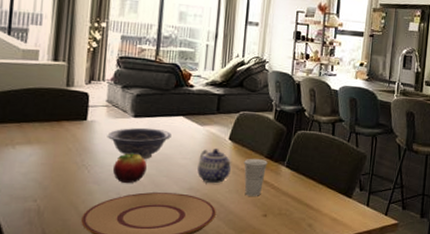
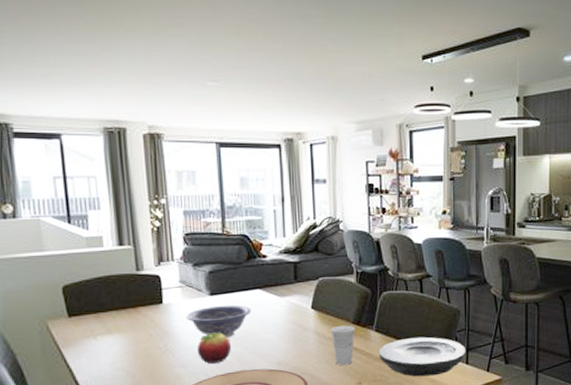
teapot: present [197,149,232,184] -> none [283,319,319,356]
plate: none [286,176,368,215] -> present [378,337,465,377]

